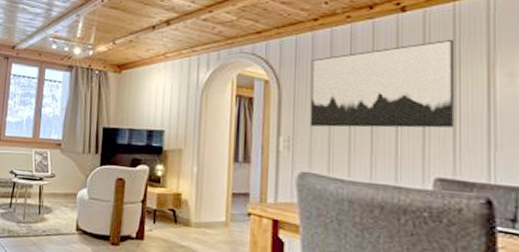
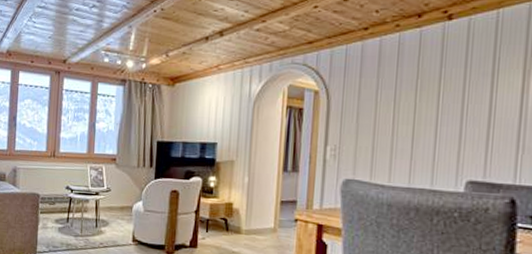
wall art: present [309,40,455,129] -> none [355,48,496,136]

